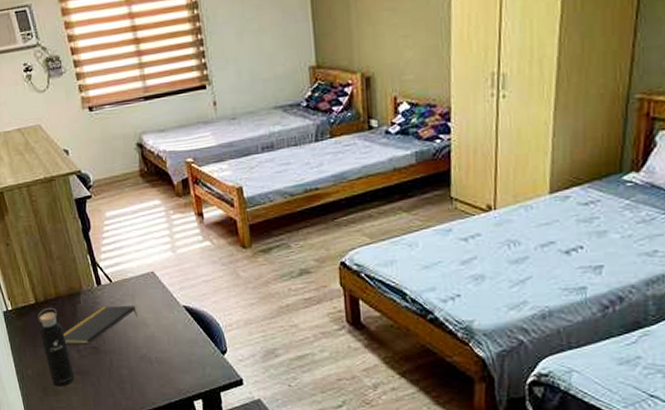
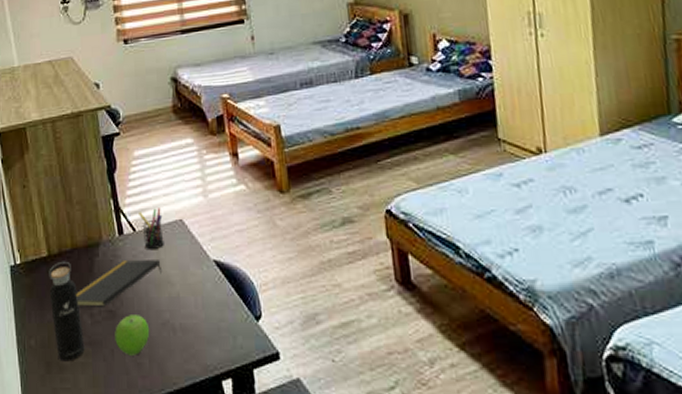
fruit: none [99,350,130,382] -> present [115,315,150,356]
pen holder: none [114,262,138,298] -> present [139,208,164,251]

